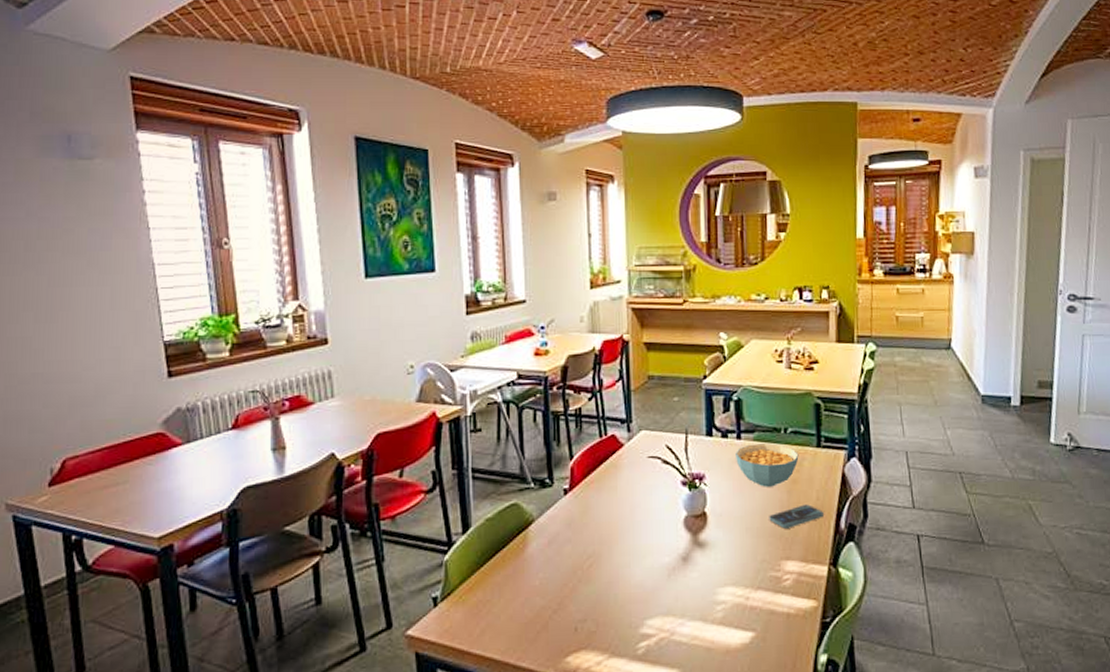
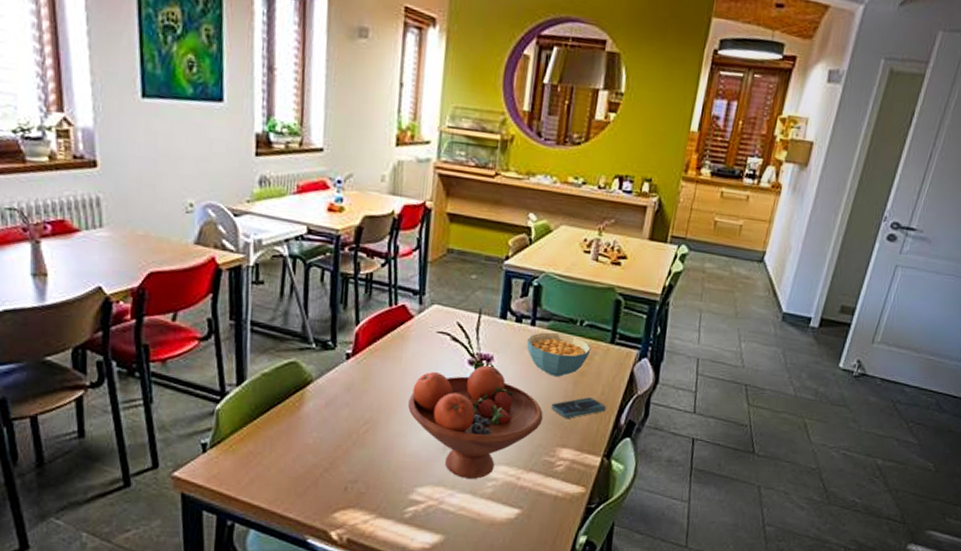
fruit bowl: none [628,484,763,604] -> present [408,365,544,479]

